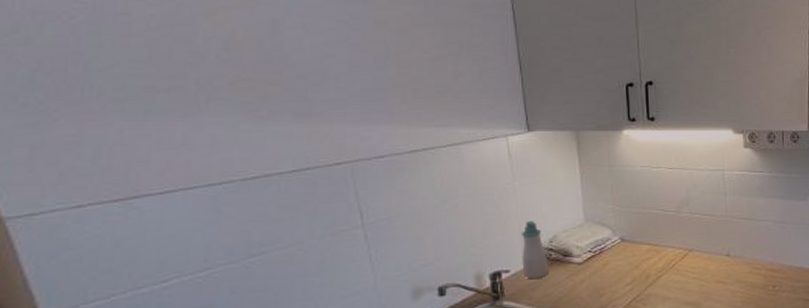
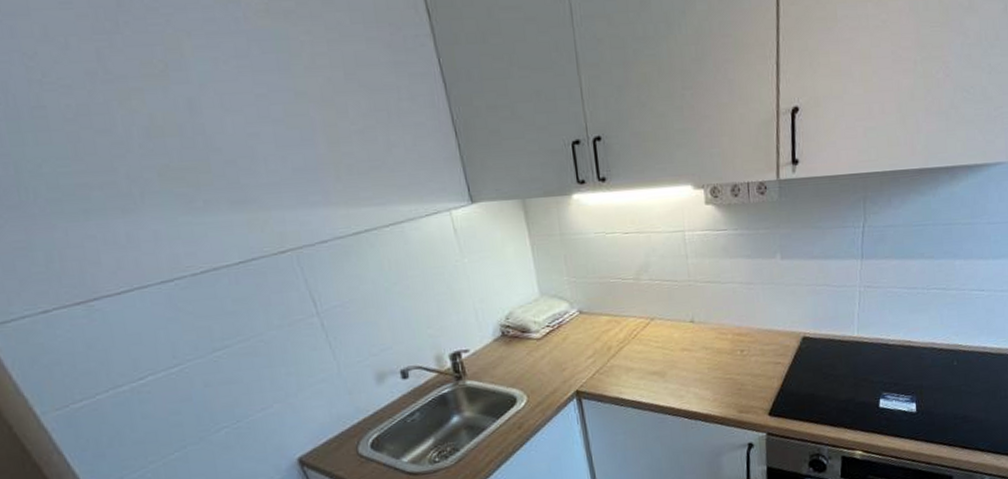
soap bottle: present [522,221,549,280] -> none [477,298,508,358]

